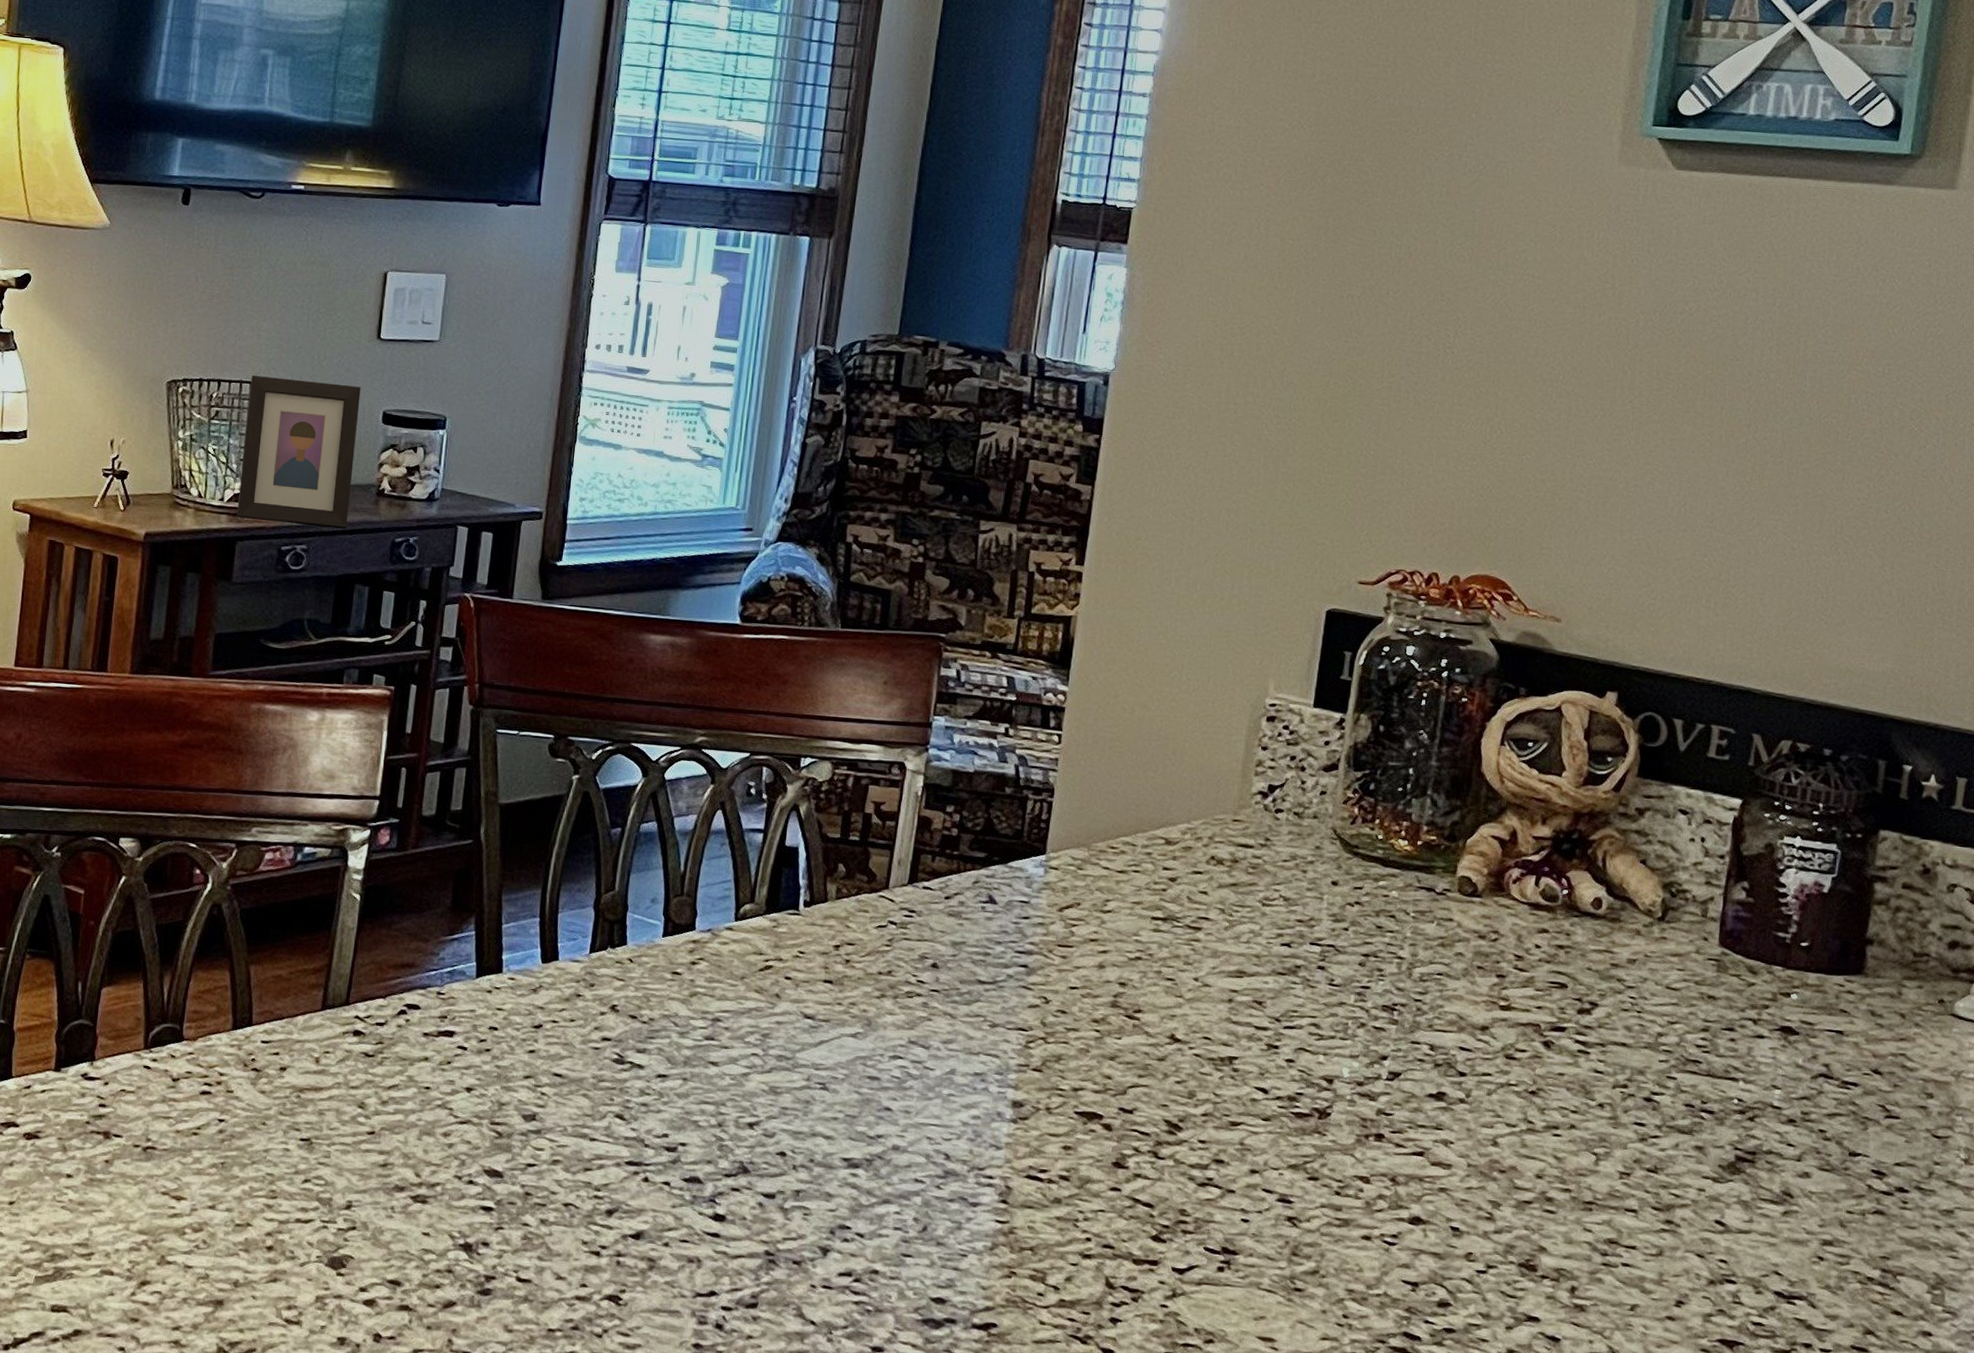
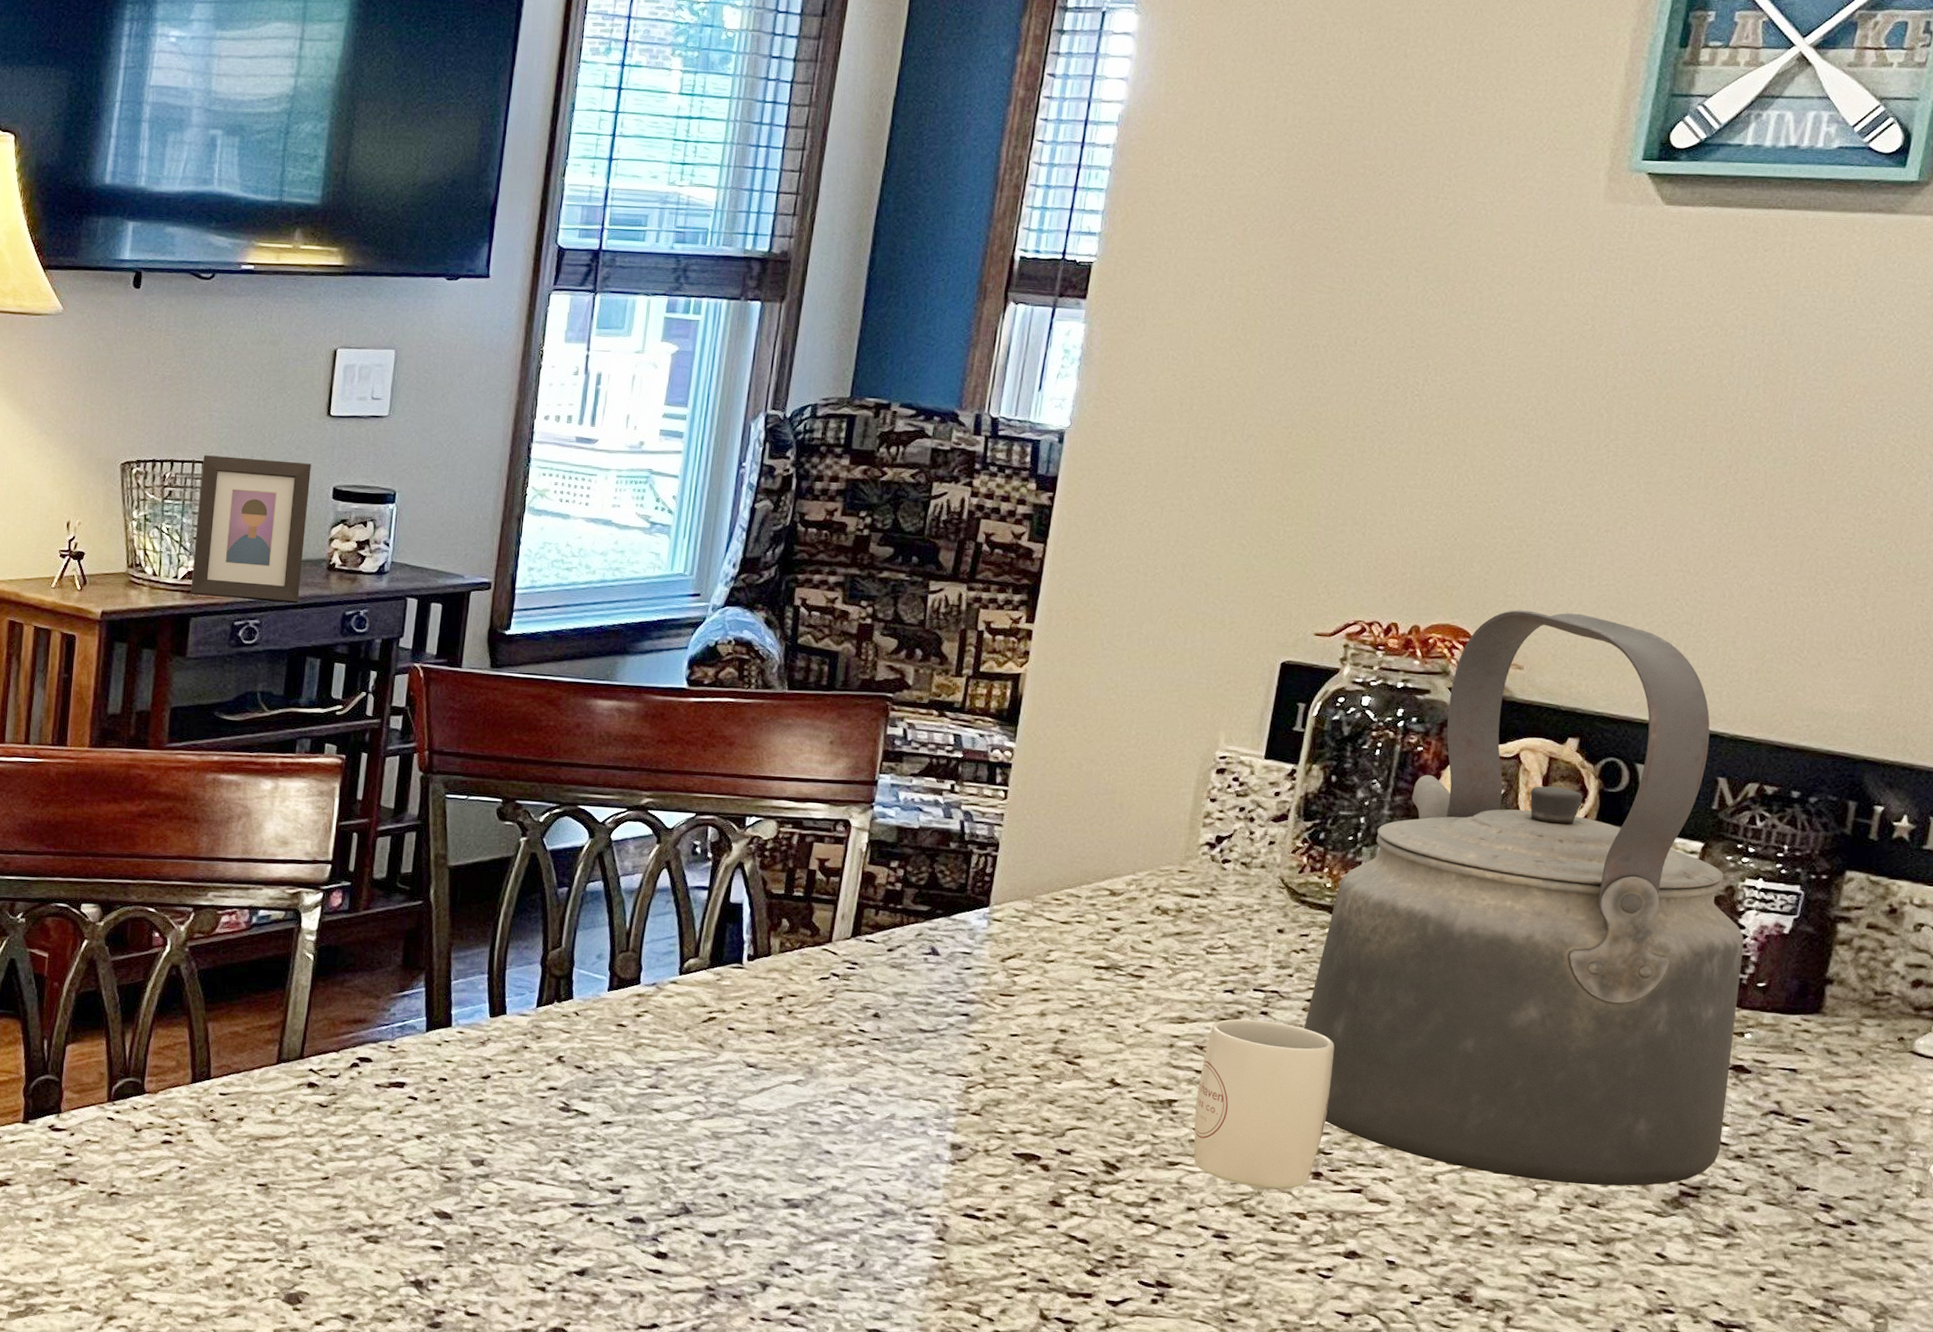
mug: none [1255,973,1392,1151] -> present [1193,1018,1335,1189]
kettle: none [1360,562,1786,1151] -> present [1303,610,1744,1186]

